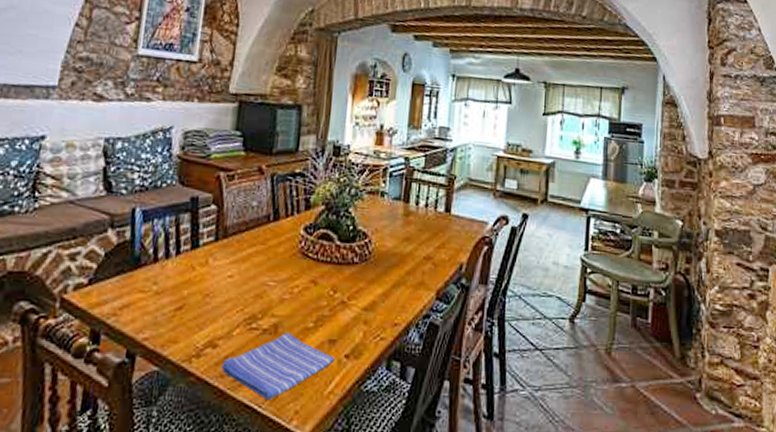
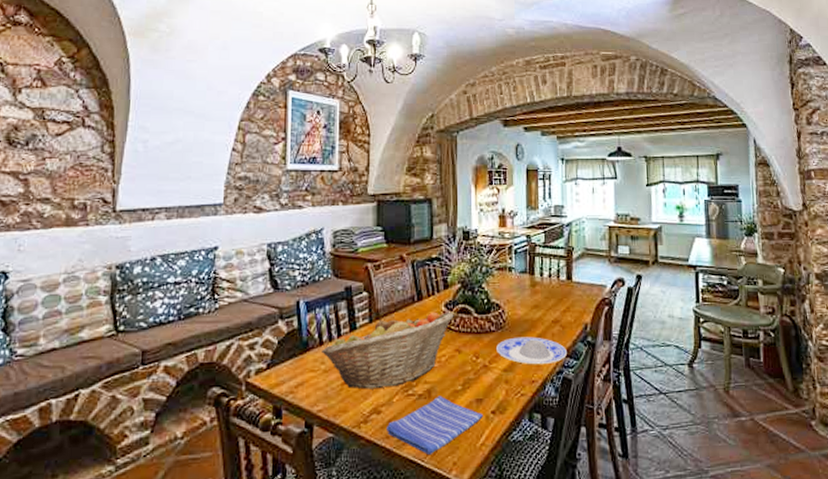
fruit basket: none [155,235,314,319] -> present [322,312,454,389]
plate: none [358,272,437,306] -> present [497,337,567,365]

